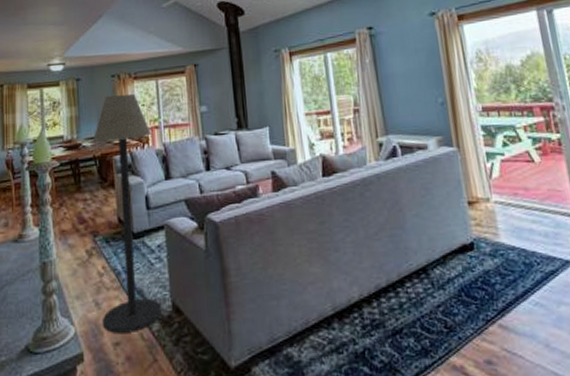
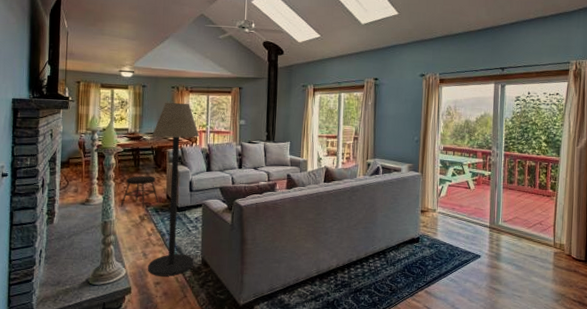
stool: none [61,194,109,241] -> present [120,175,159,208]

